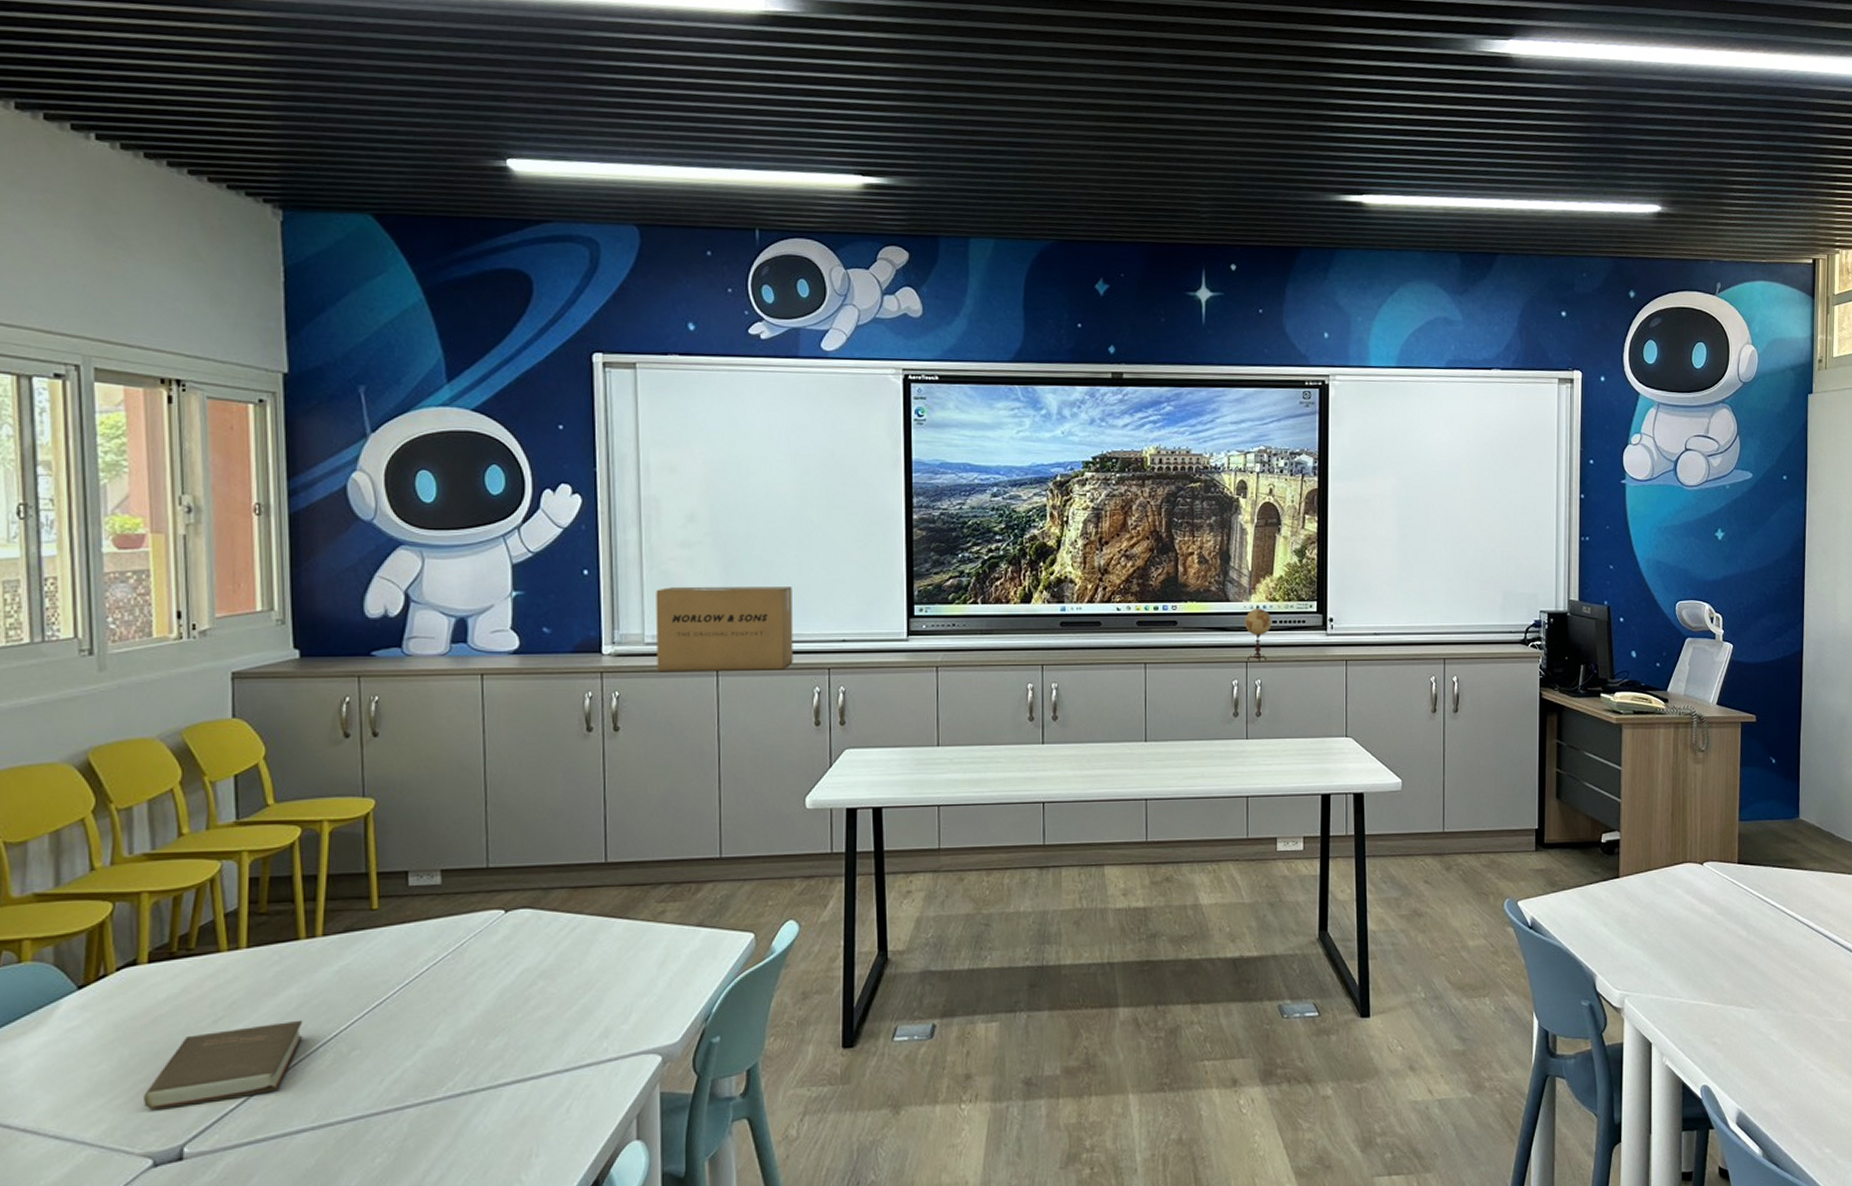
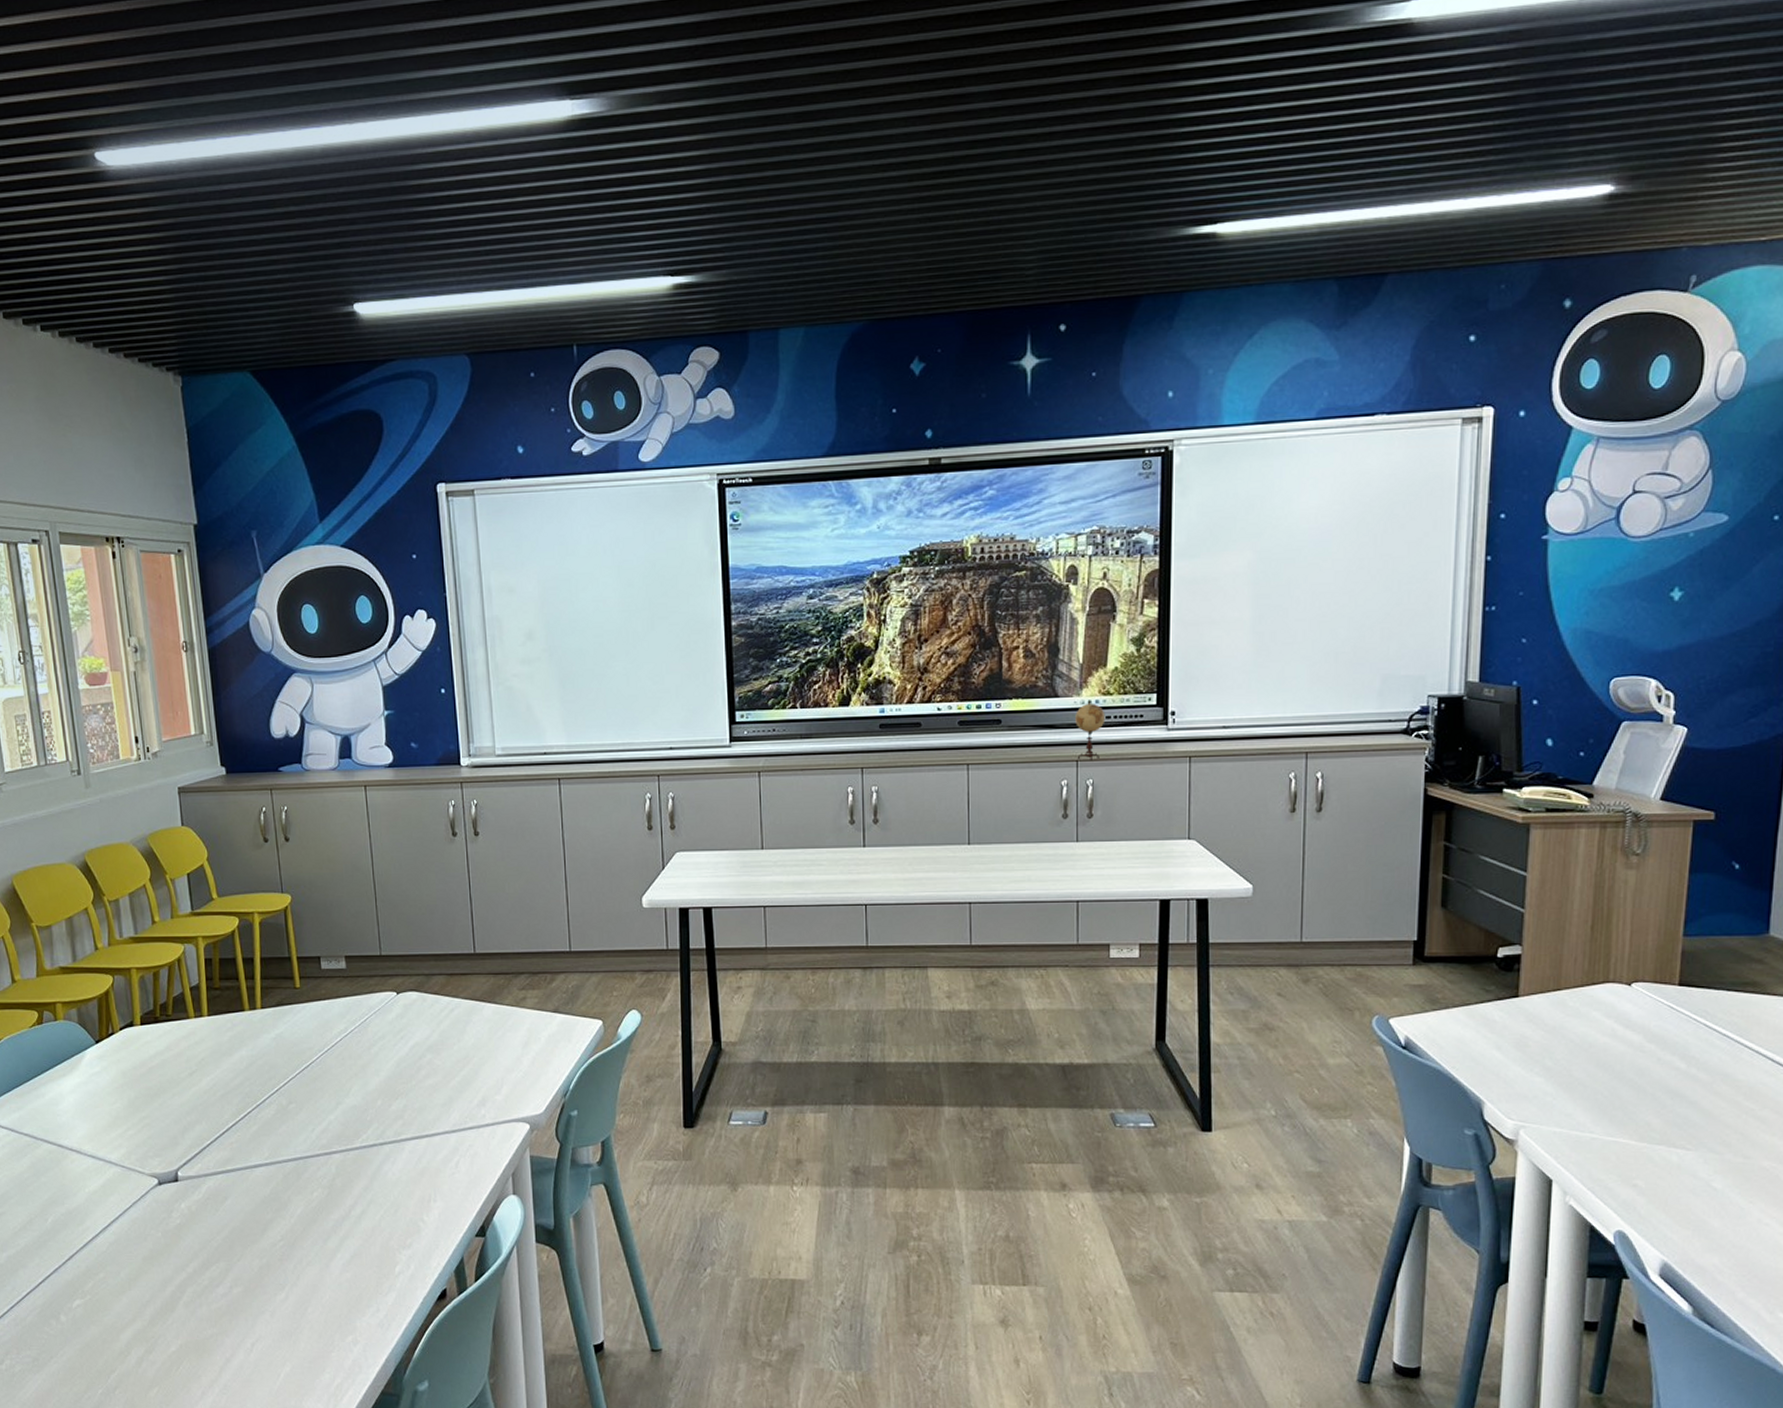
book: present [144,1019,303,1111] -> none [147,1076,254,1141]
box: present [655,586,793,672] -> none [503,698,626,782]

